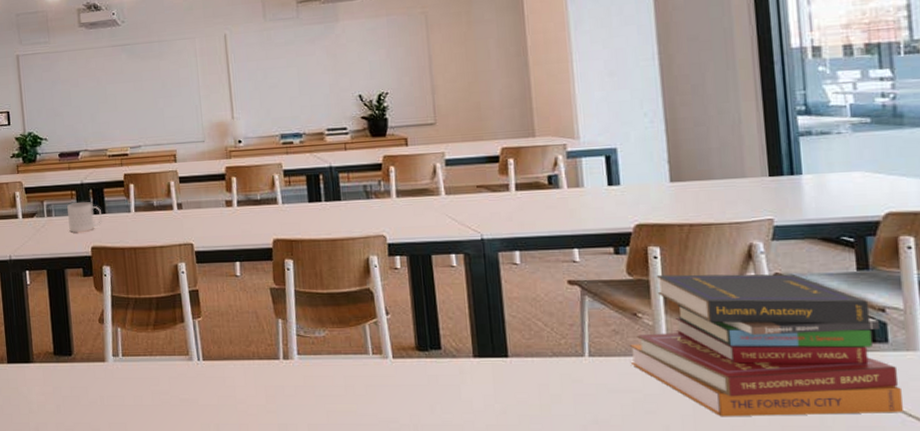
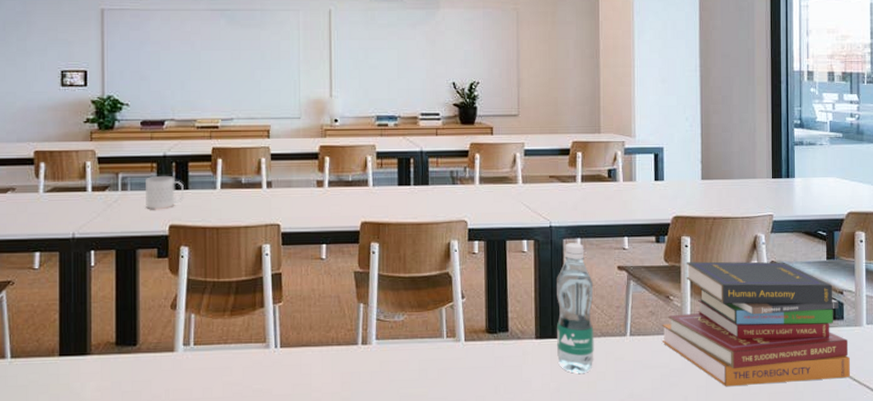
bottle: none [494,256,546,395] -> present [556,243,594,374]

